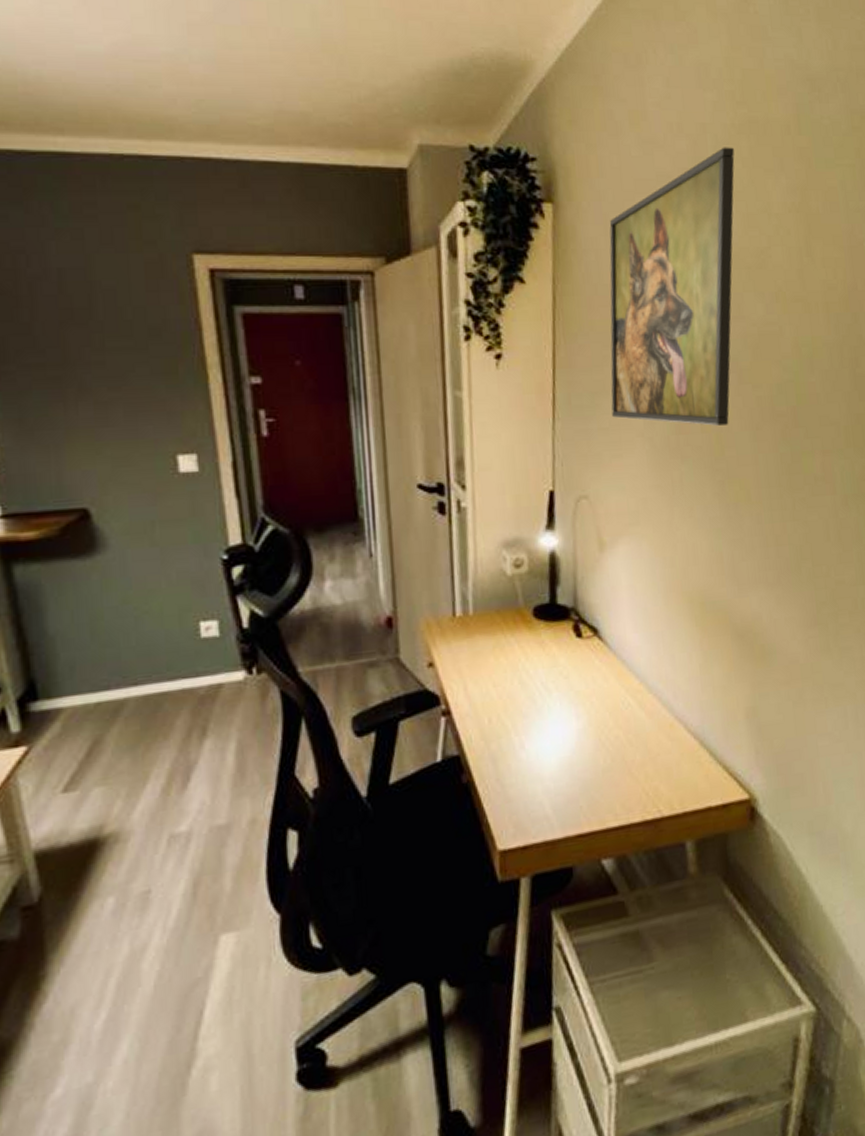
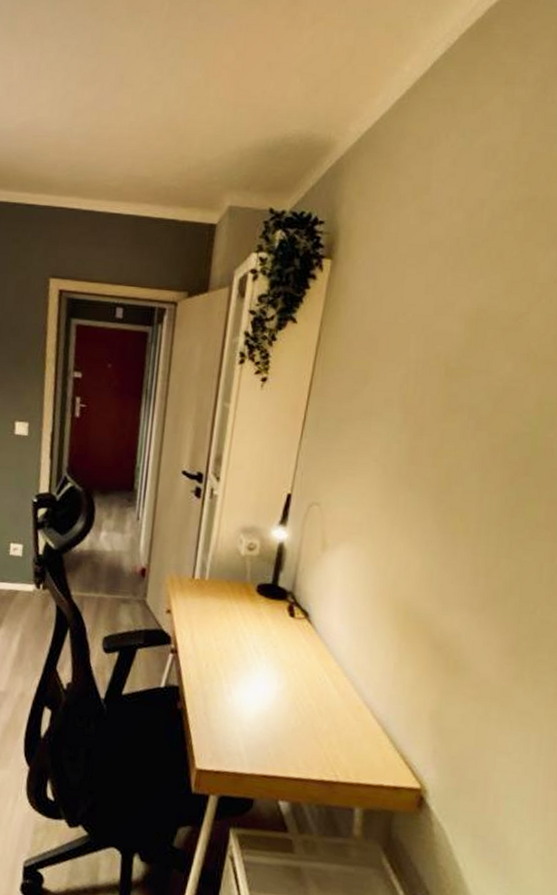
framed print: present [609,147,735,426] -> none [353,221,509,464]

